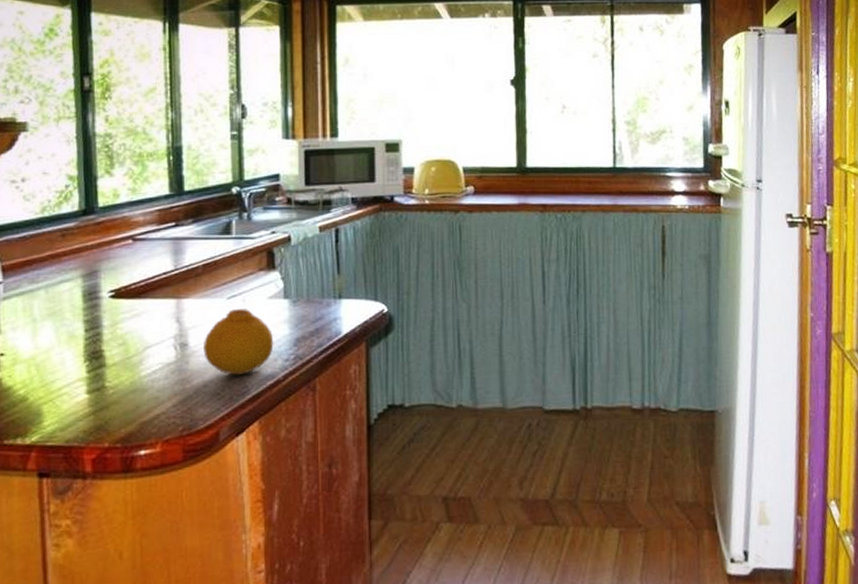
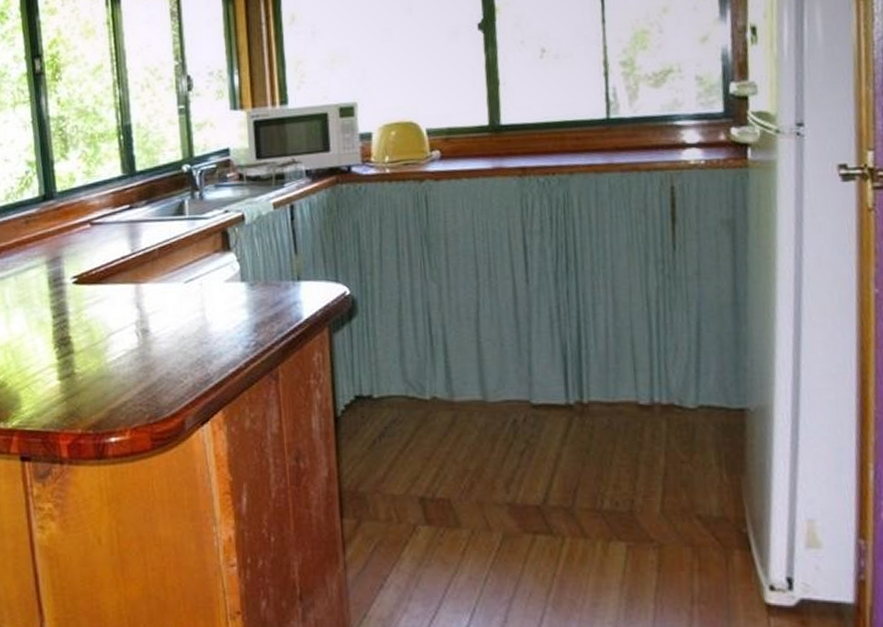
fruit: present [203,309,274,375] -> none [164,293,234,362]

